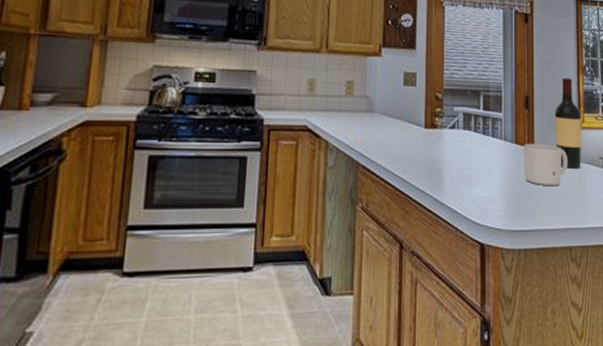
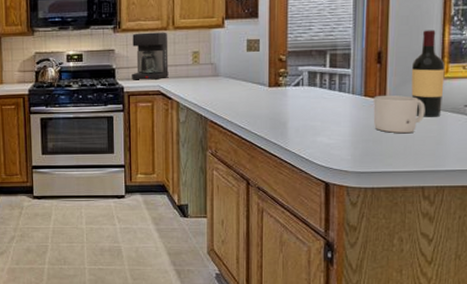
coffee maker: none [274,53,319,113] -> present [132,32,169,81]

